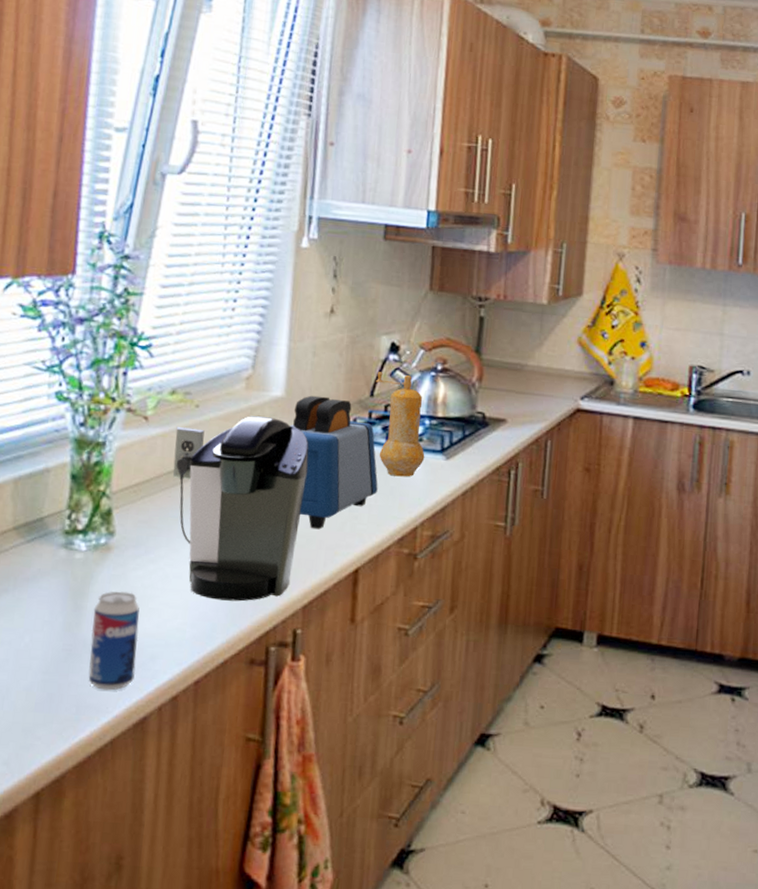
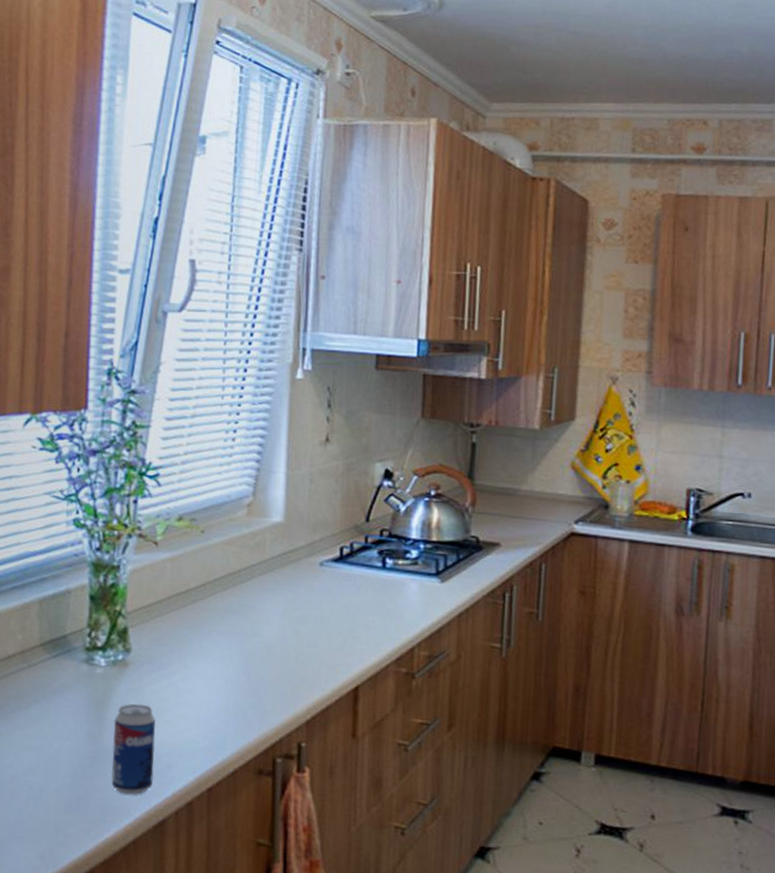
coffee maker: present [172,415,309,602] -> none [181,540,308,716]
toaster: present [291,395,378,530] -> none [291,521,376,649]
pepper mill: present [375,372,425,477] -> none [370,498,421,599]

